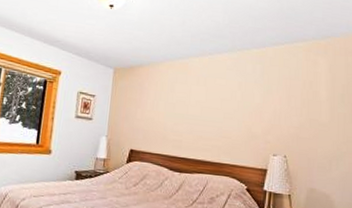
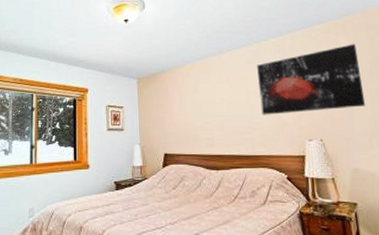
wall art: none [233,66,333,130] -> present [257,44,365,115]

